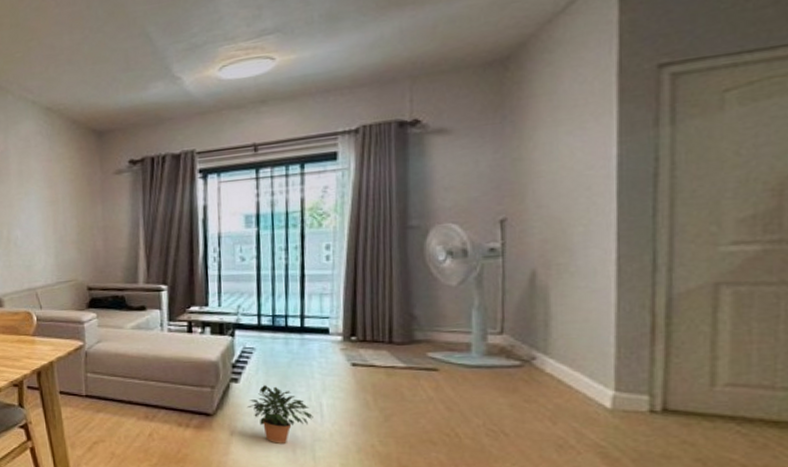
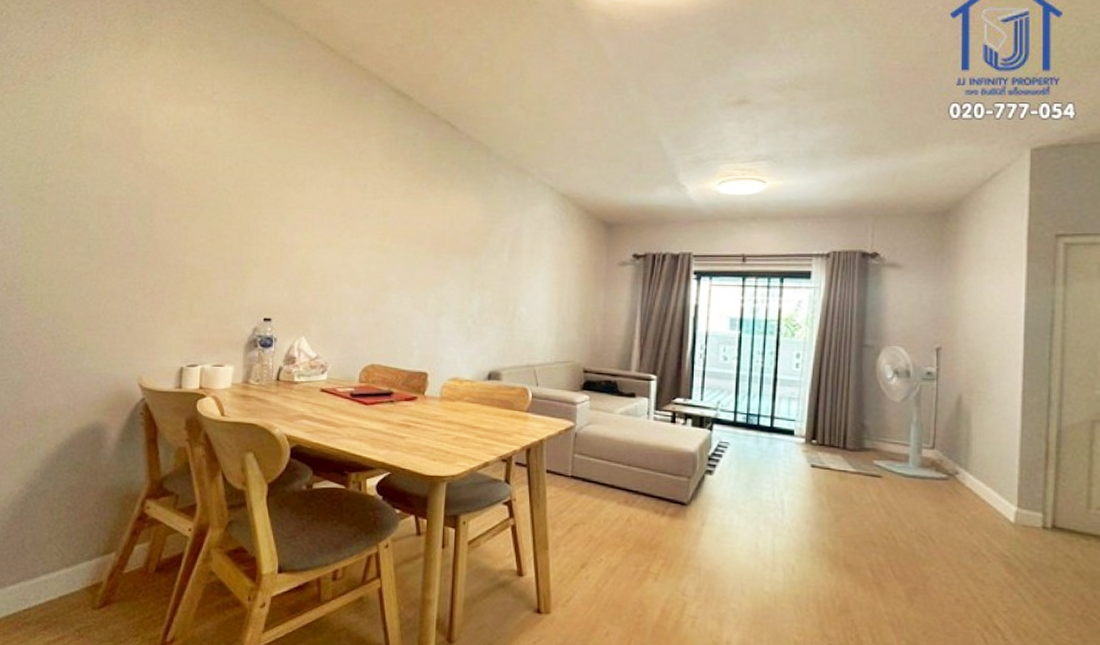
potted plant: present [248,385,313,444] -> none [719,479,775,537]

